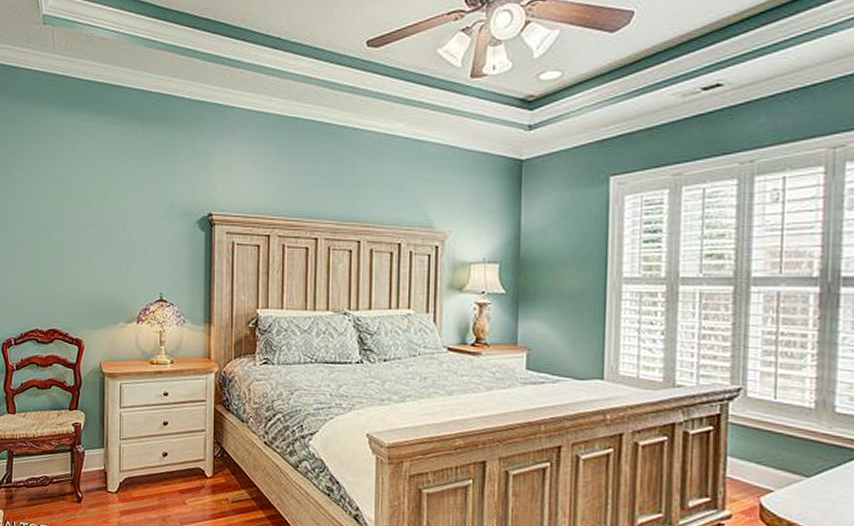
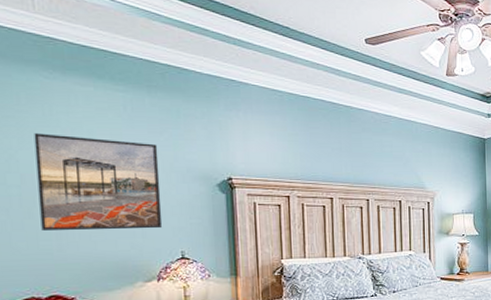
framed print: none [47,170,145,267] -> present [34,133,163,231]

